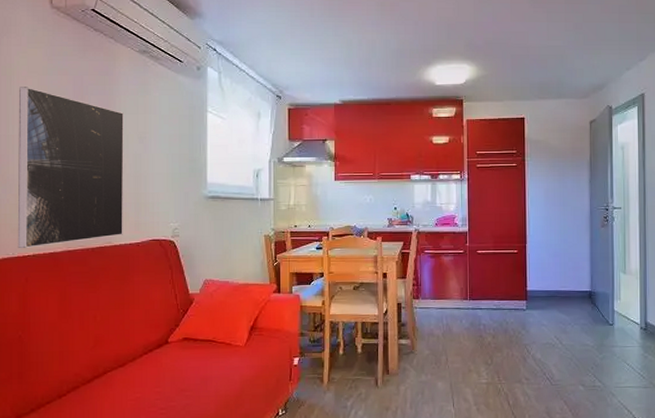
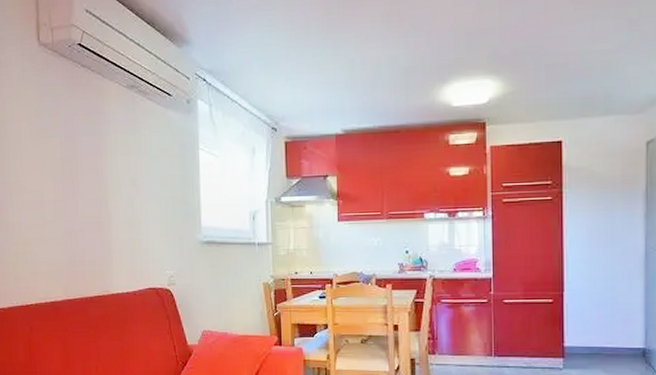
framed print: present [17,87,124,248] -> none [13,130,120,297]

